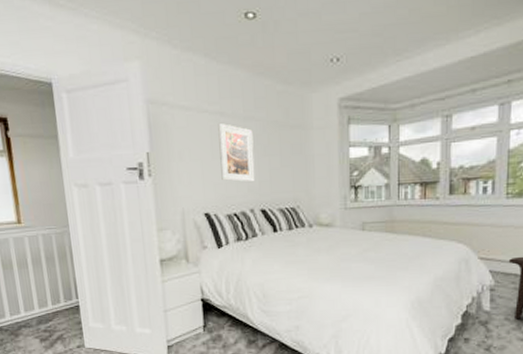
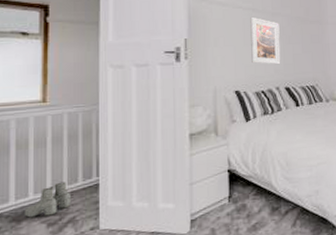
boots: none [19,301,57,333] -> present [24,181,70,218]

